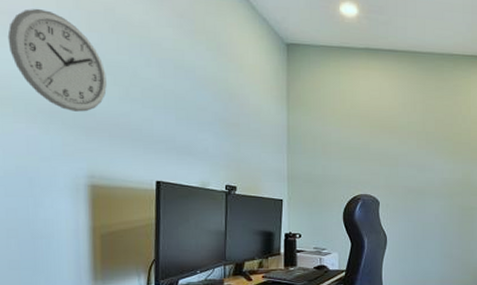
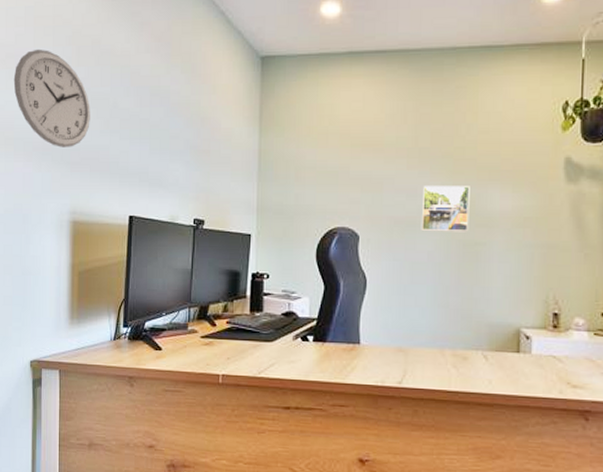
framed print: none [429,162,466,199] -> present [421,186,470,232]

